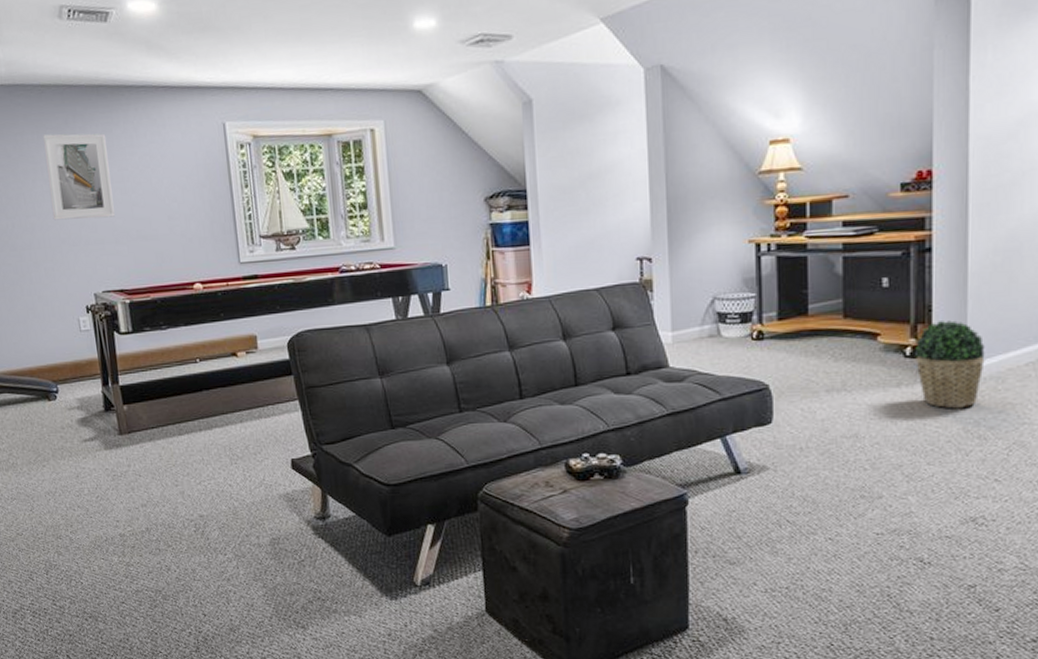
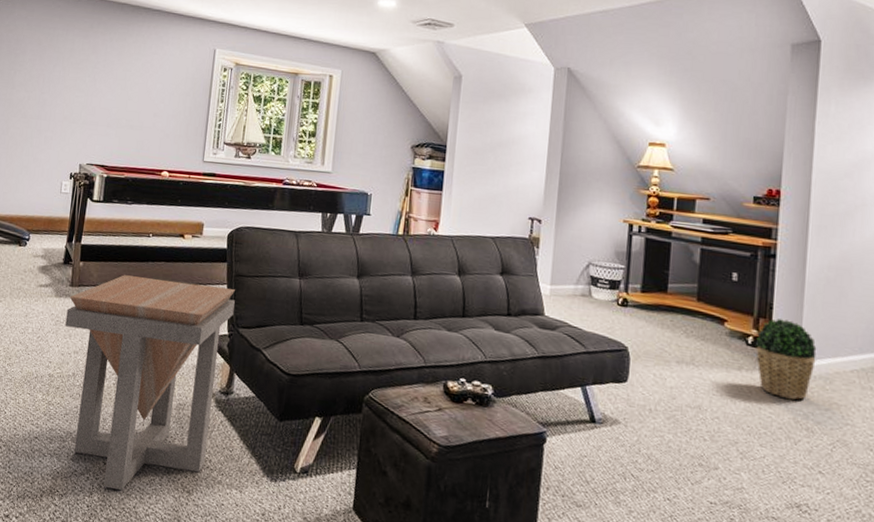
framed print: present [43,133,115,221] -> none [62,33,120,106]
side table: none [121,404,315,640] -> present [65,275,236,490]

